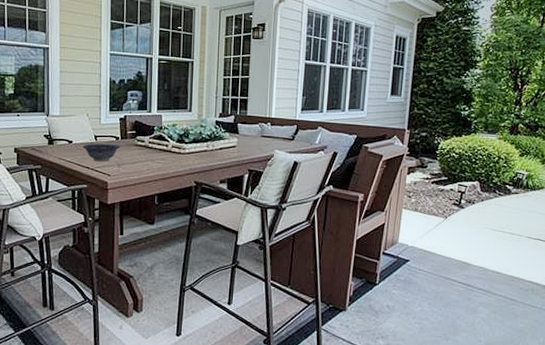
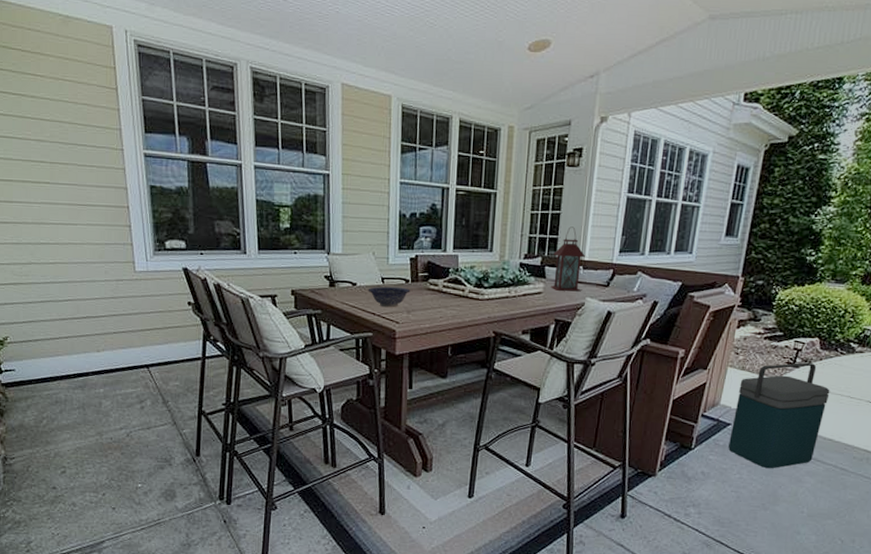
lantern: none [244,89,273,145] -> present [551,226,586,292]
cooler: none [409,203,493,301] -> present [728,362,830,469]

